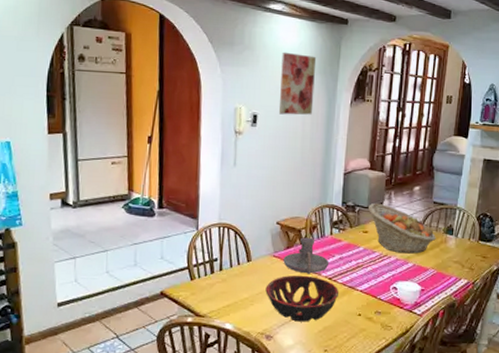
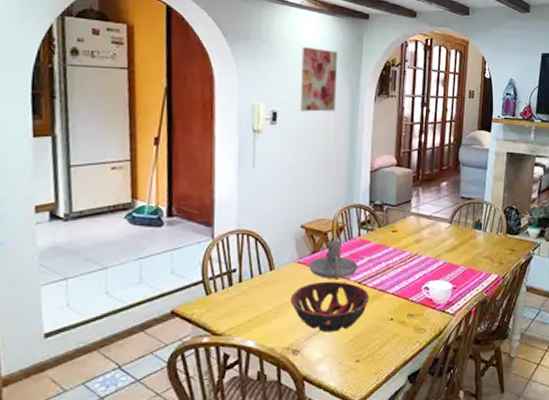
fruit basket: present [367,203,436,254] -> none [396,201,465,252]

